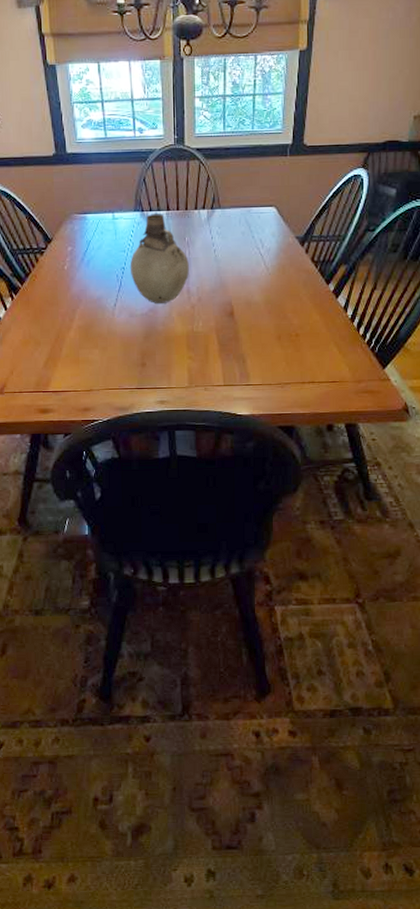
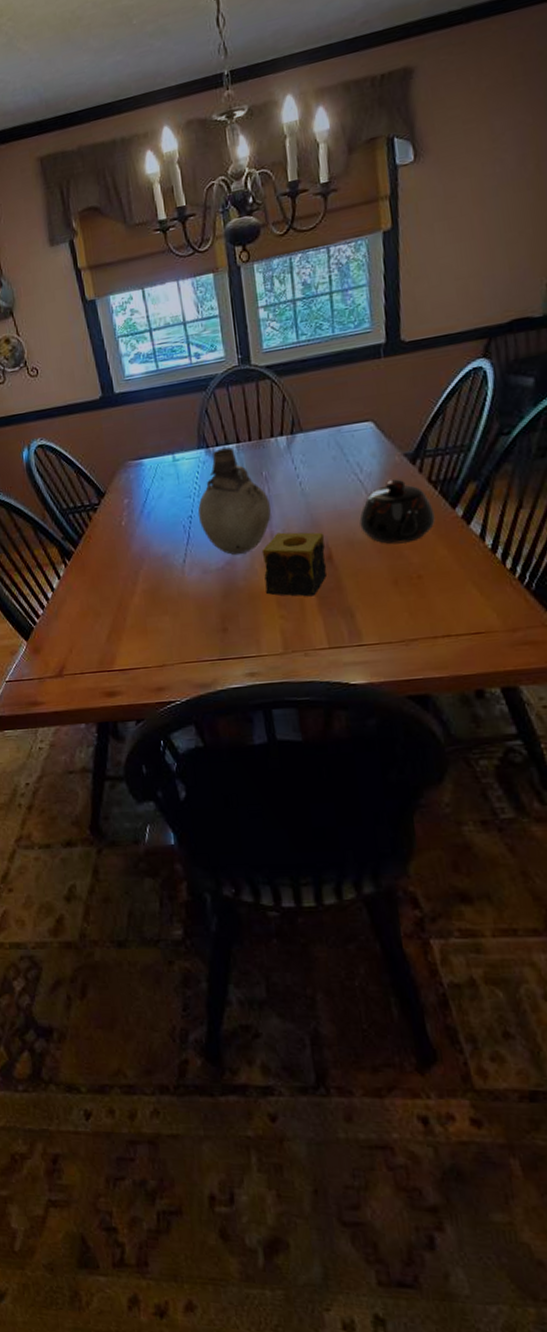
candle: none [179,289,229,343] -> present [261,532,327,597]
teapot: none [257,256,313,308] -> present [359,479,435,545]

